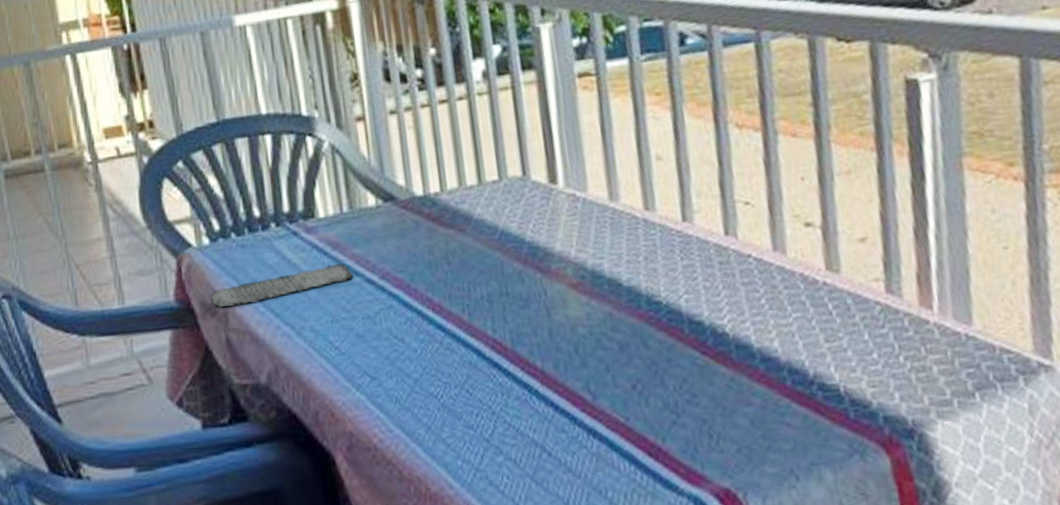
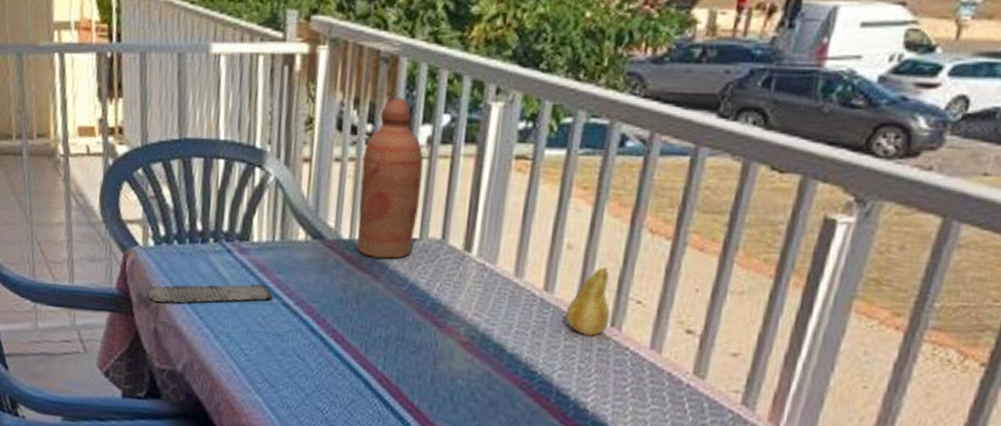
bottle: none [418,35,494,210] -> present [357,97,424,259]
fruit: none [674,172,723,251] -> present [566,267,611,336]

